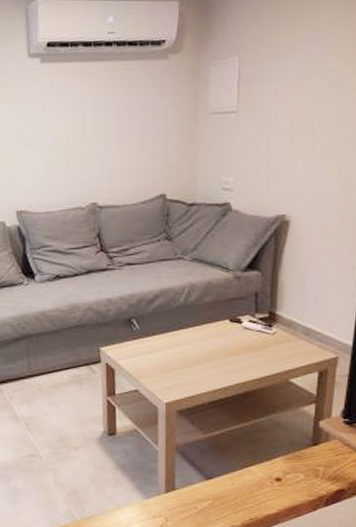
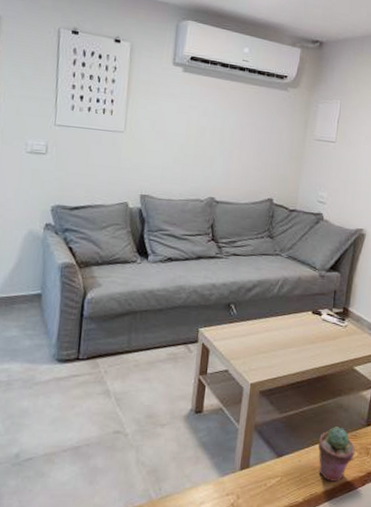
potted succulent: none [253,447,300,507] -> present [318,427,355,483]

